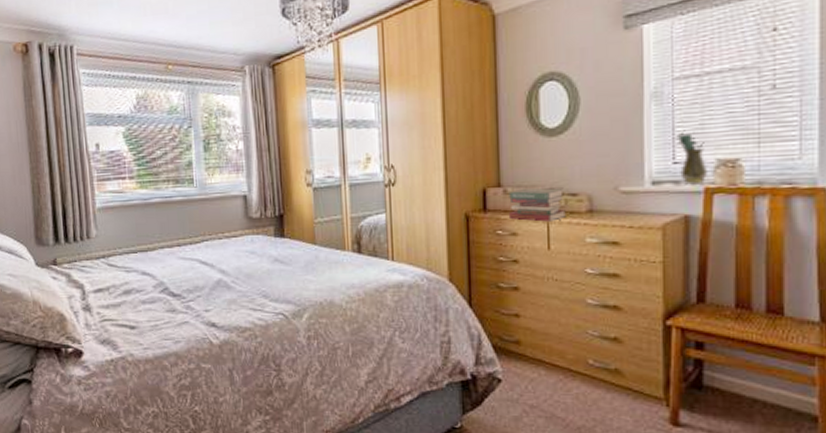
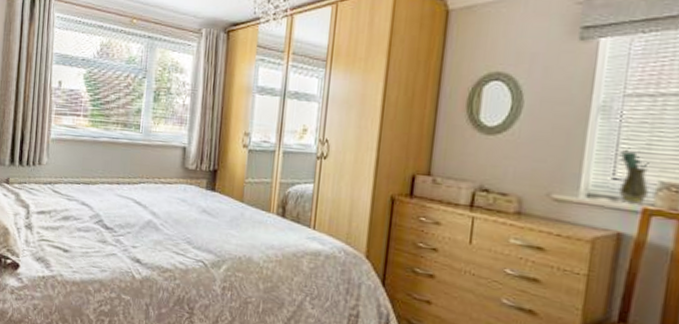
books: present [509,187,566,223] -> none [435,180,494,218]

